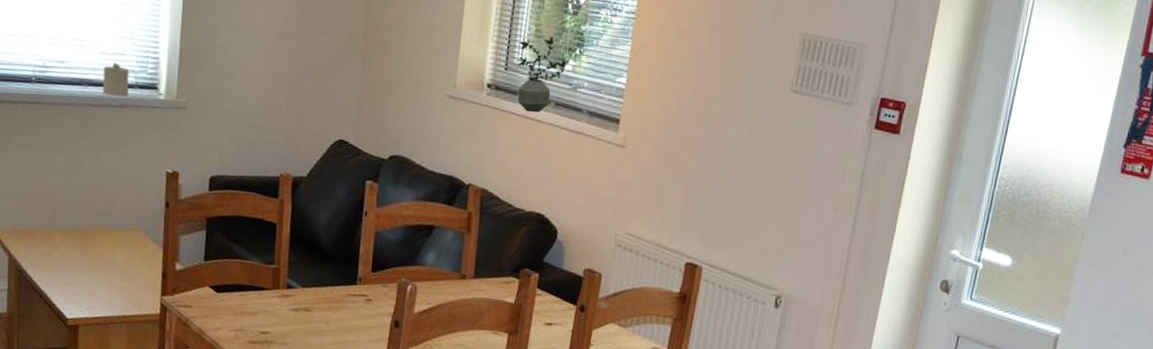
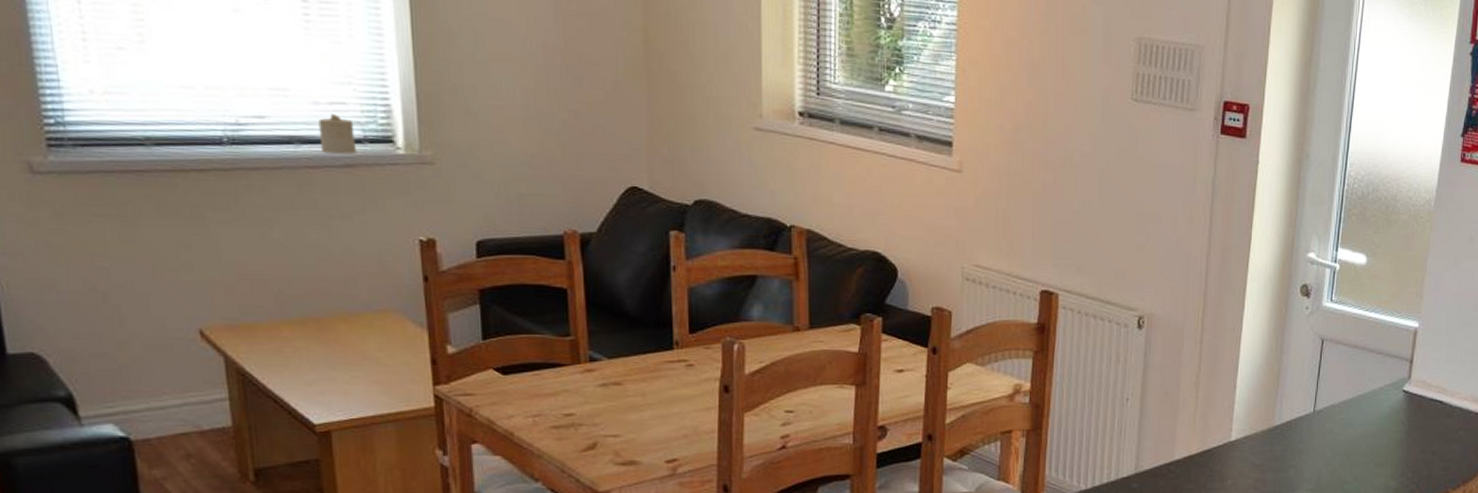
potted plant: present [517,36,567,113] -> none [830,55,886,141]

